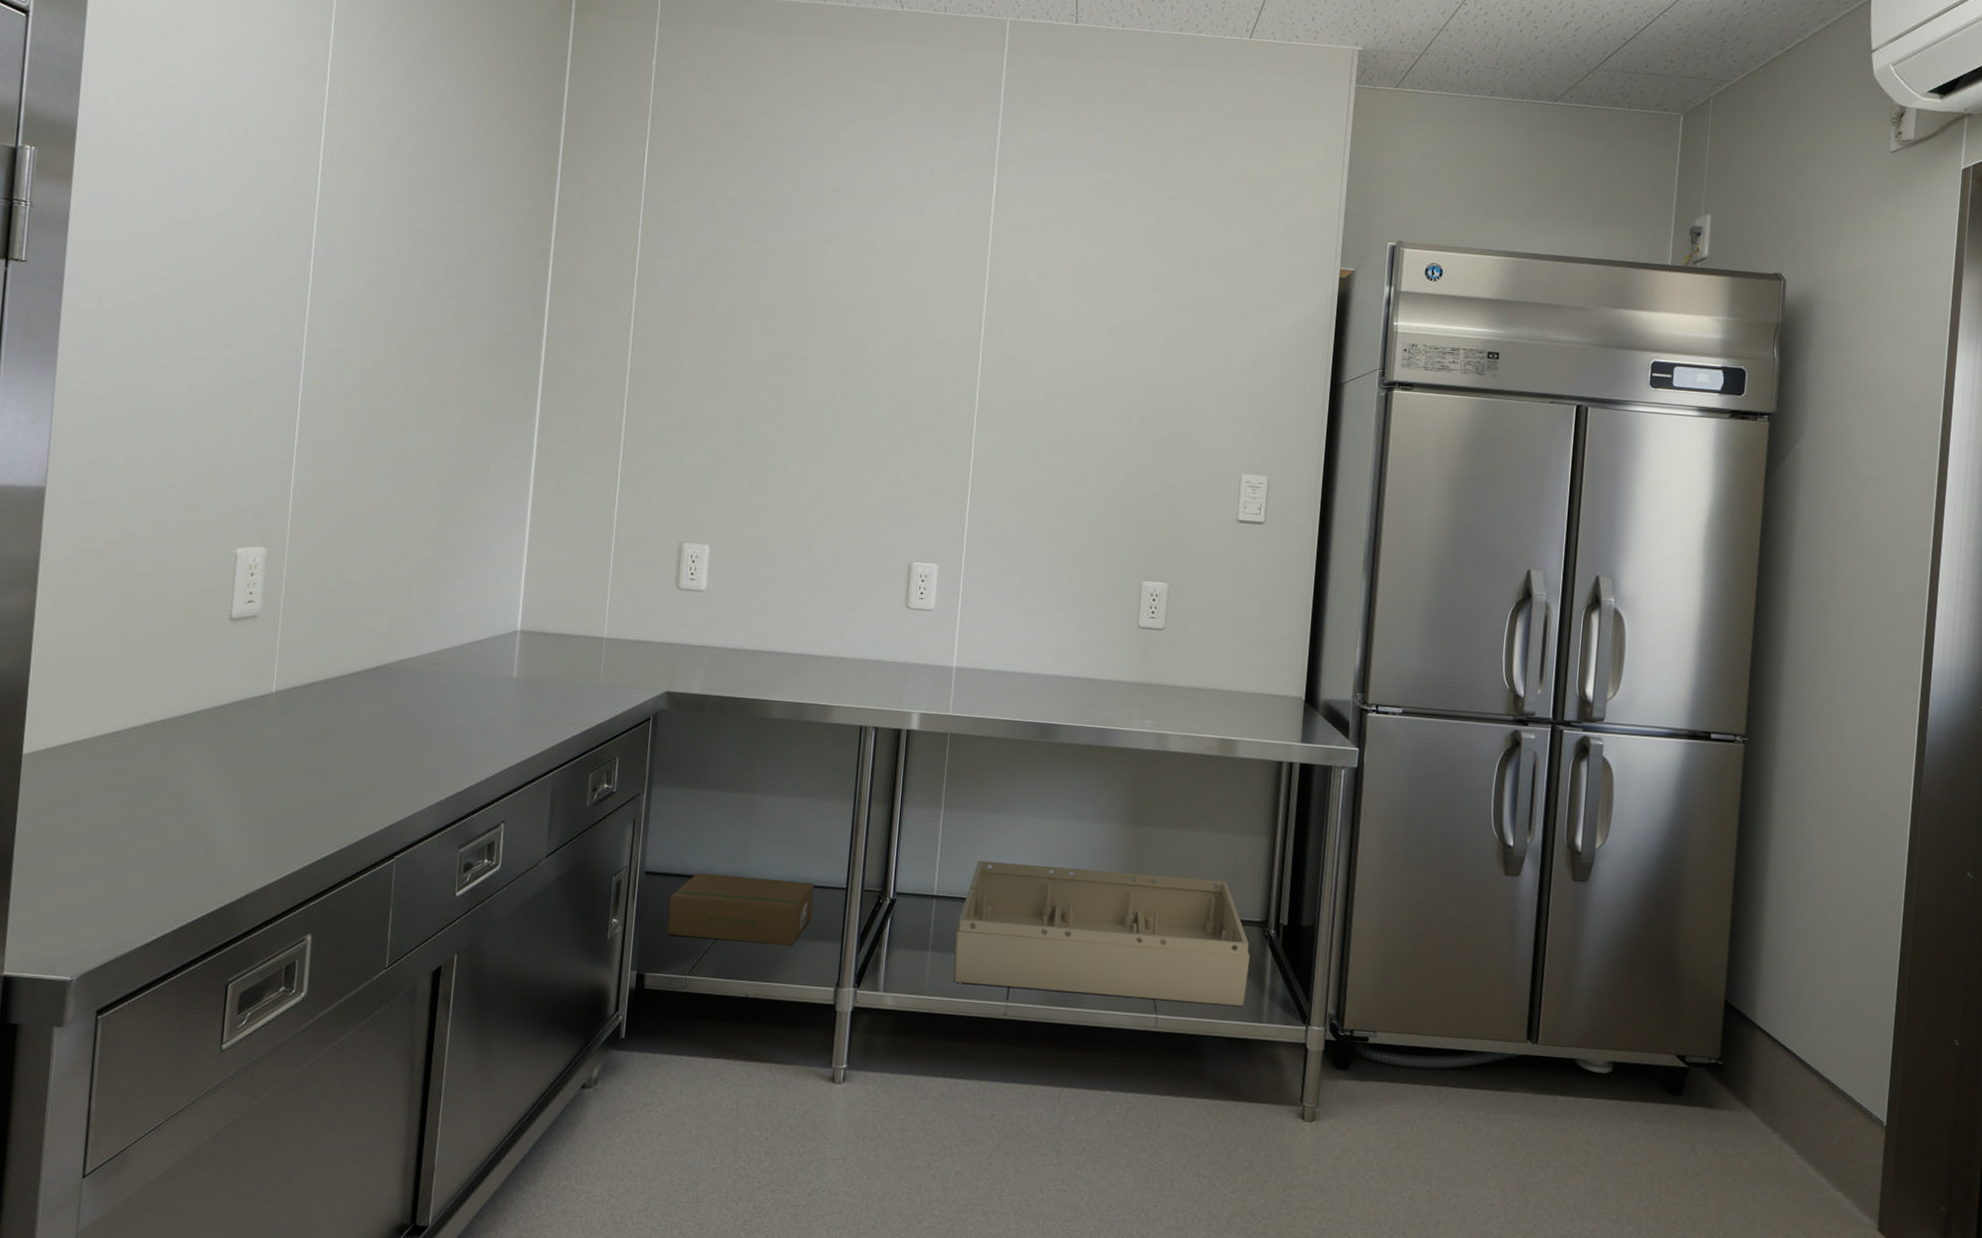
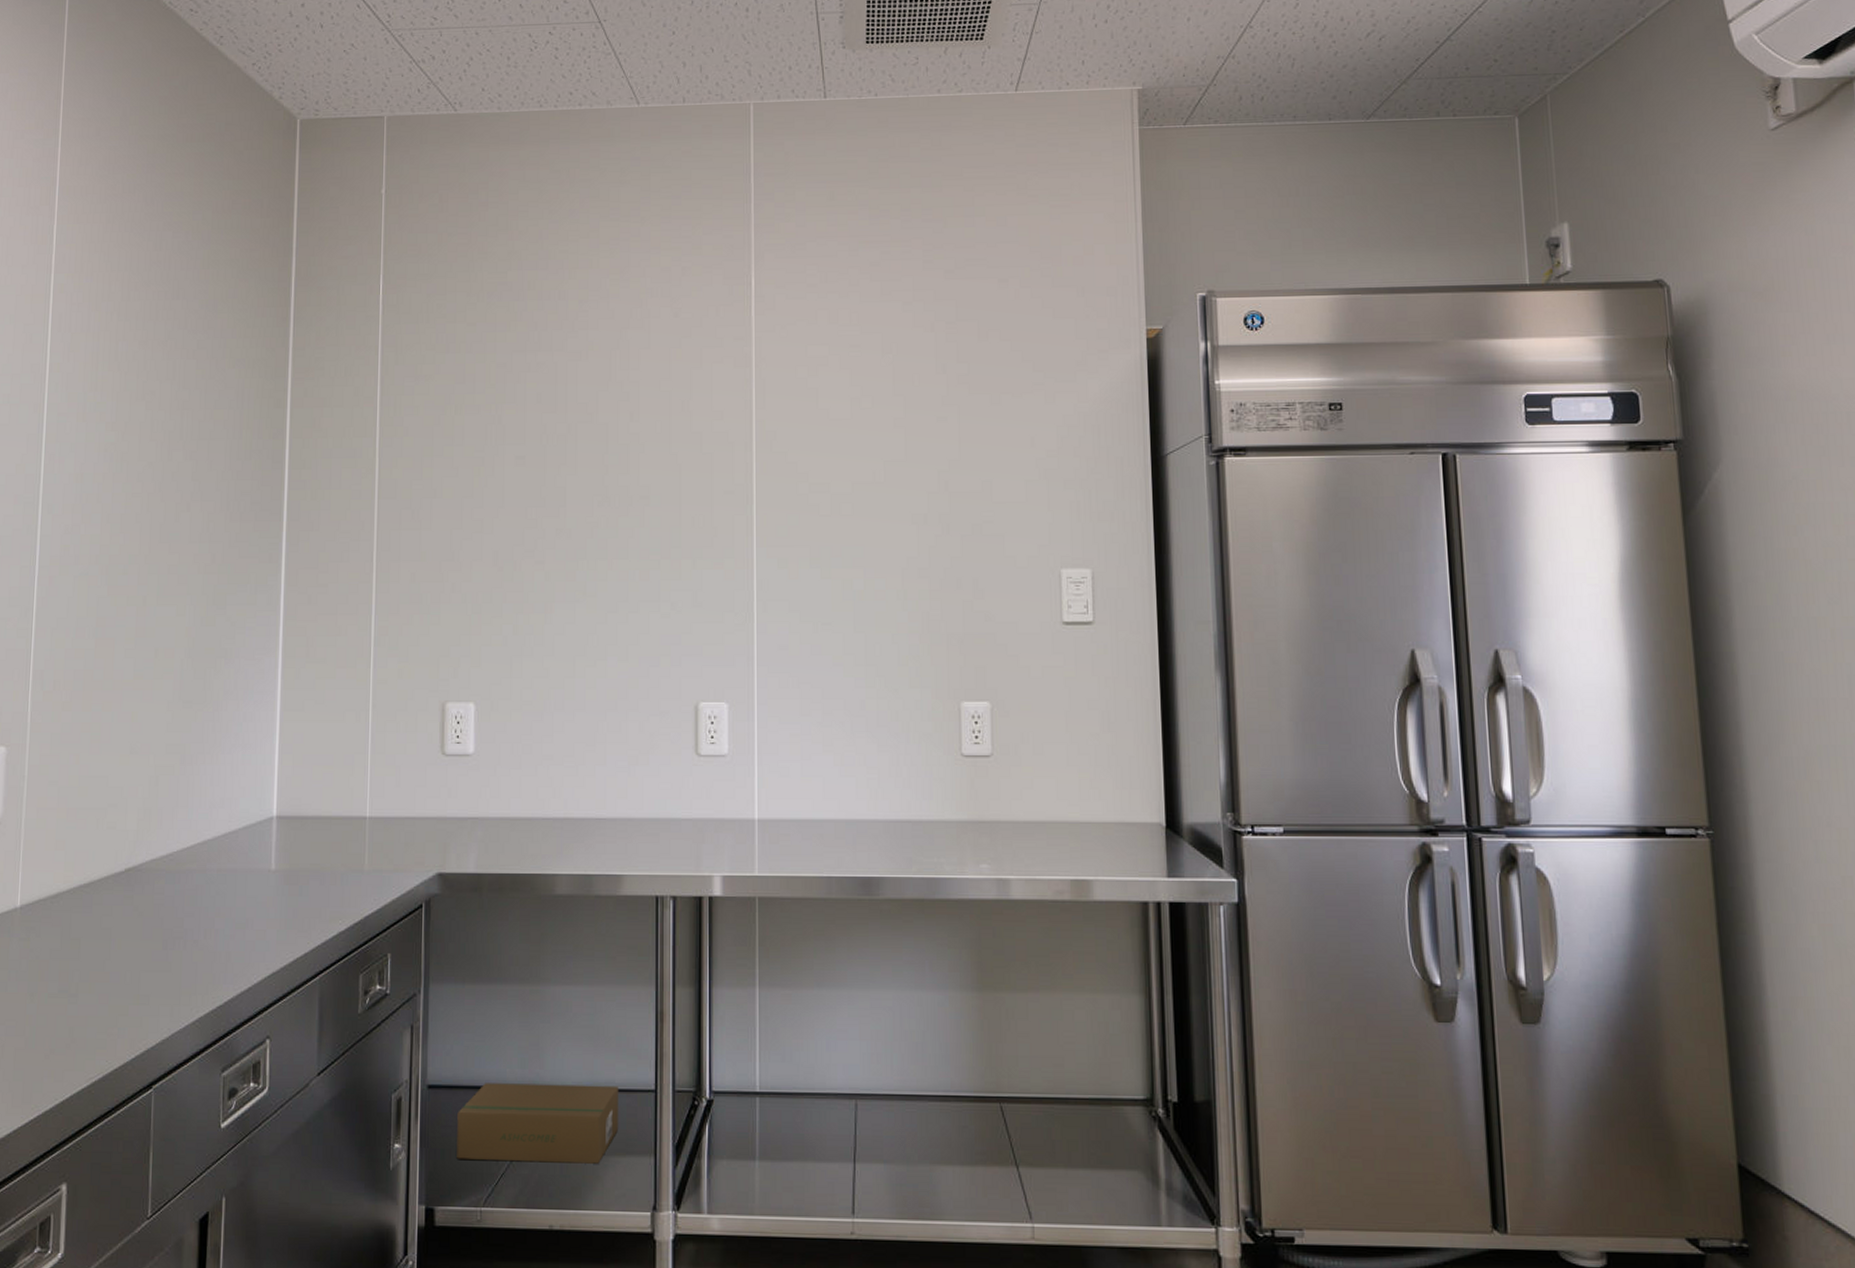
plastic crate: present [953,860,1250,1007] -> none [786,1046,1138,1208]

